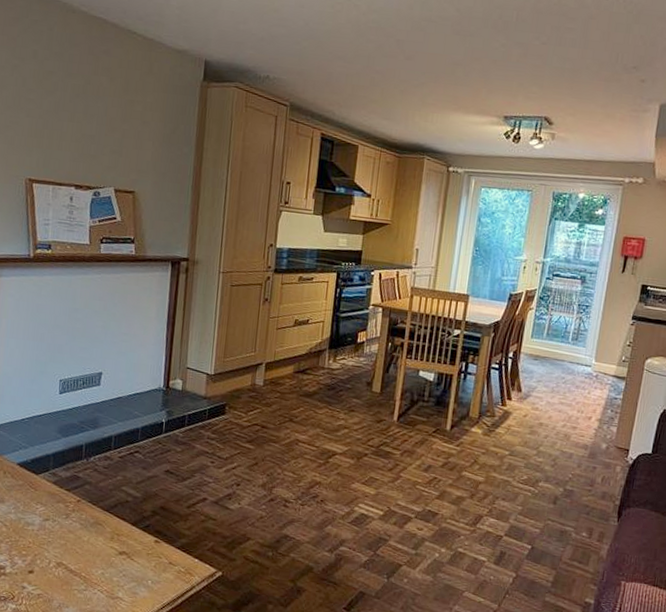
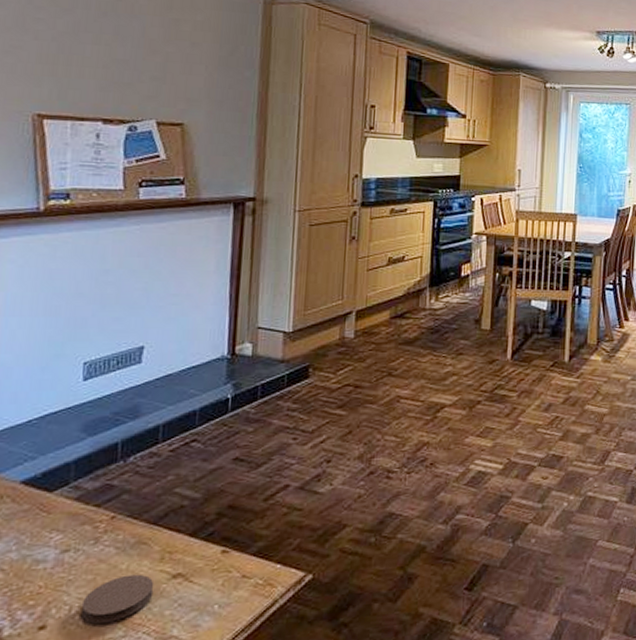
coaster: none [56,545,107,578] -> present [80,574,155,624]

